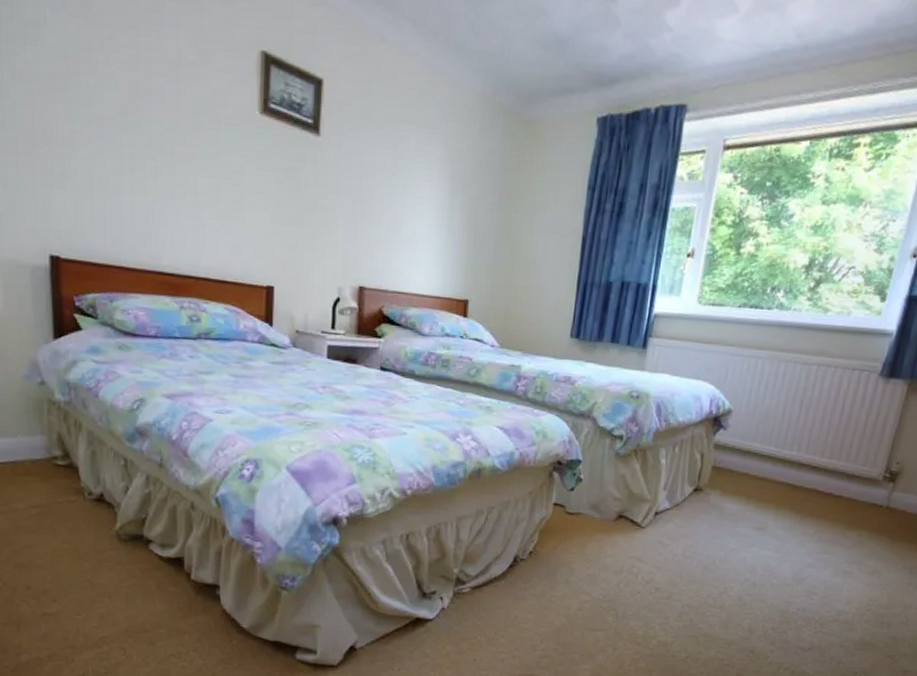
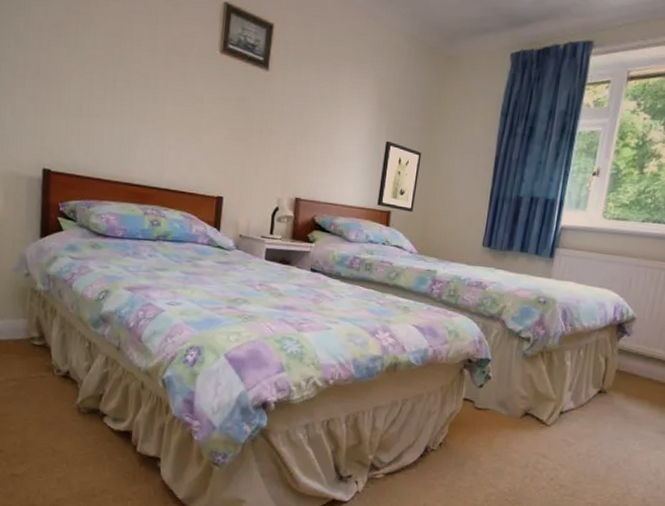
wall art: none [453,219,501,301] -> present [377,140,422,213]

